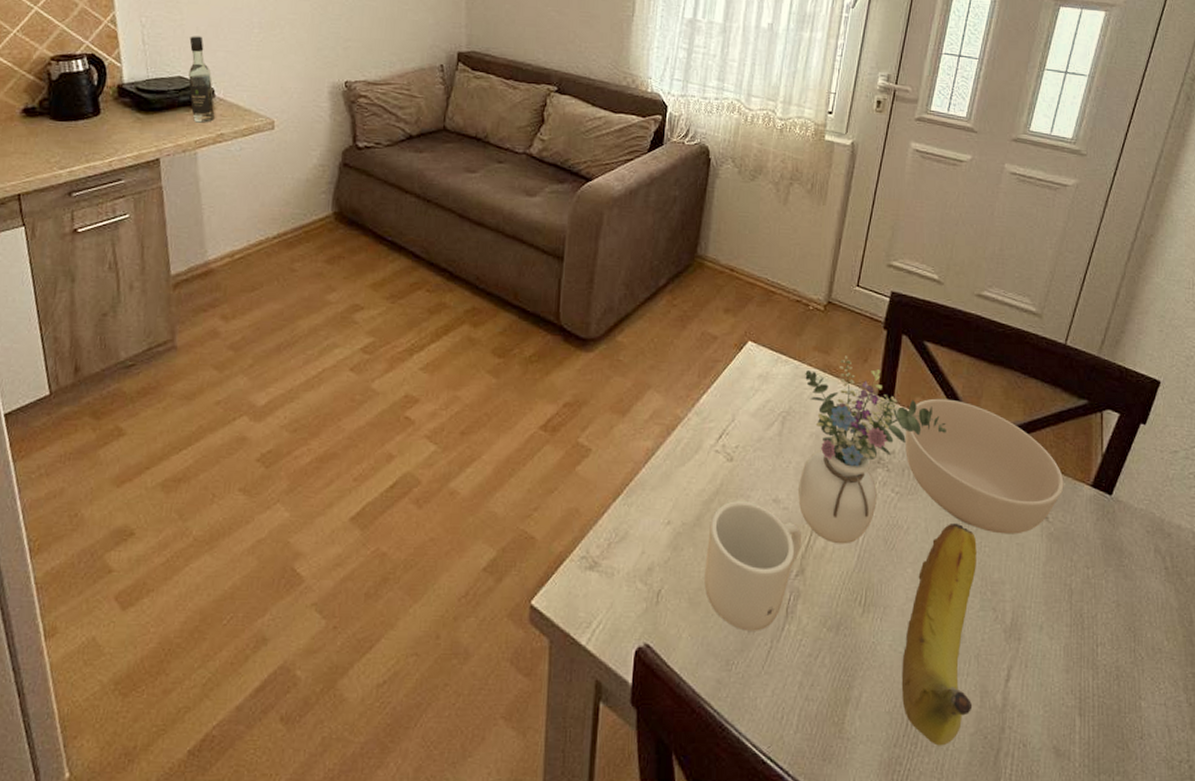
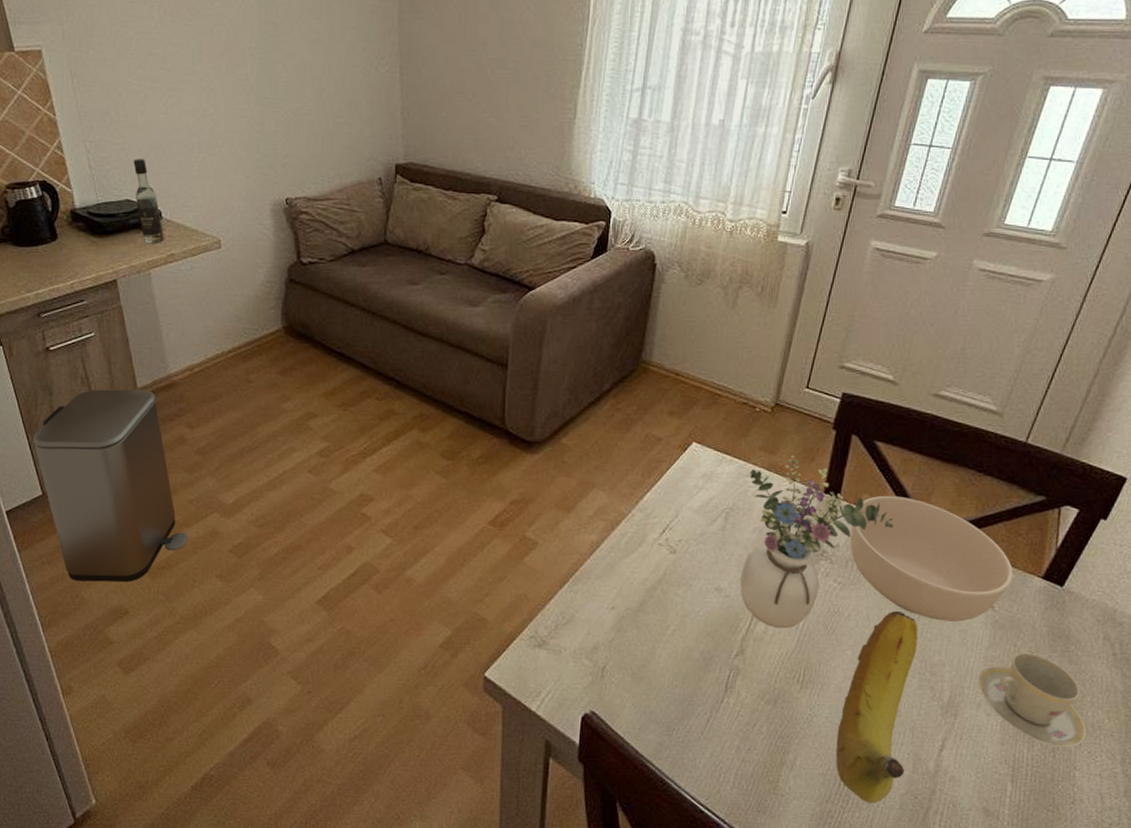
pedal bin: none [47,275,212,498] -> present [33,389,189,582]
mug: present [704,501,802,631] -> none [647,589,743,703]
teacup: none [1038,567,1148,673] -> present [978,652,1087,747]

